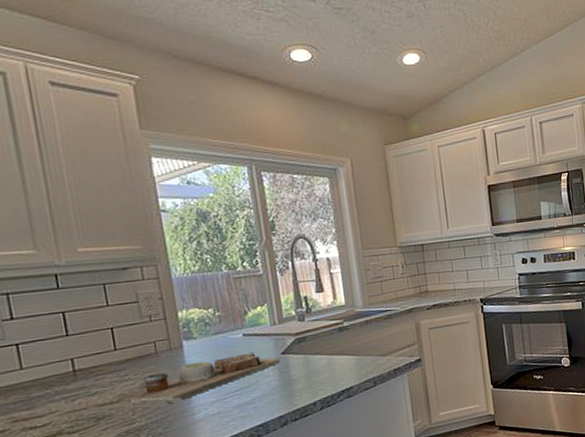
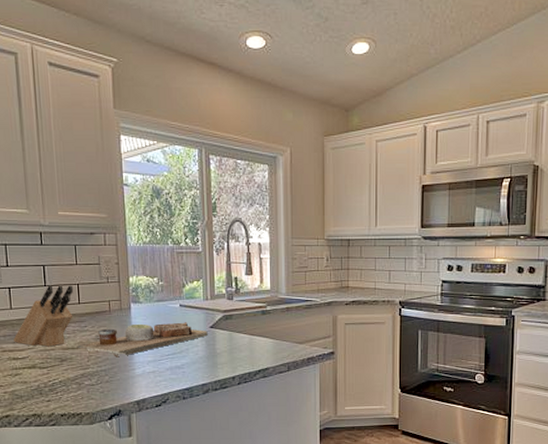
knife block: none [28,330,109,409] -> present [13,285,74,347]

